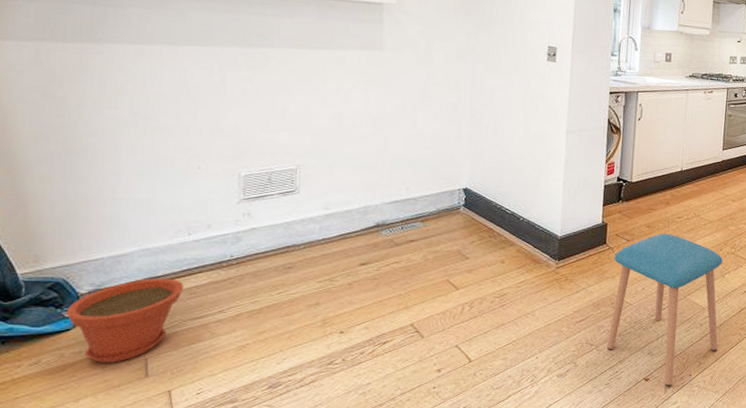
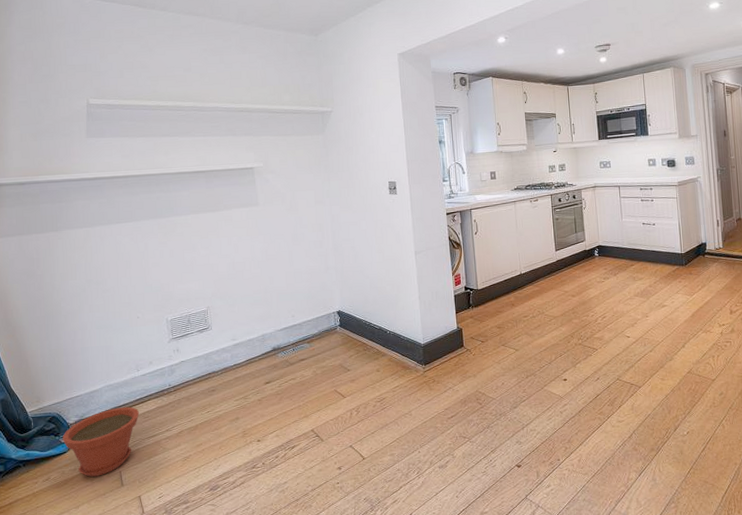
stool: present [606,233,723,387] -> none [473,331,580,472]

